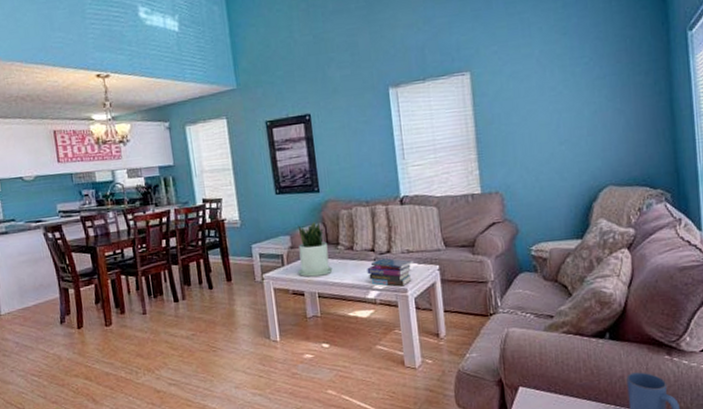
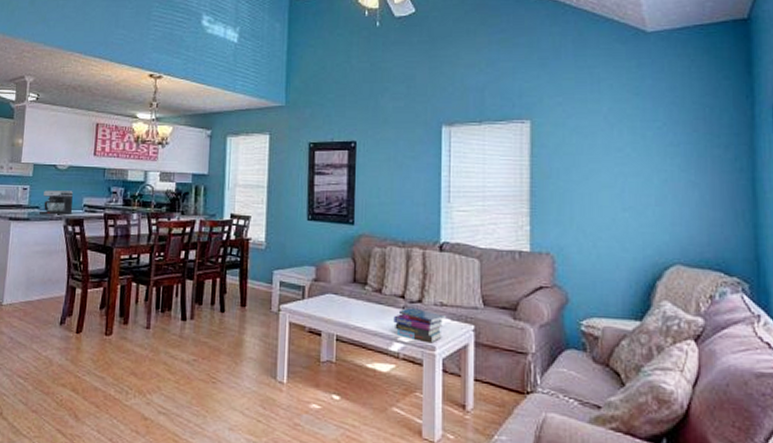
coffee maker: none [15,199,49,227] -> present [38,190,73,215]
planter: present [297,222,333,277] -> none [318,256,356,317]

